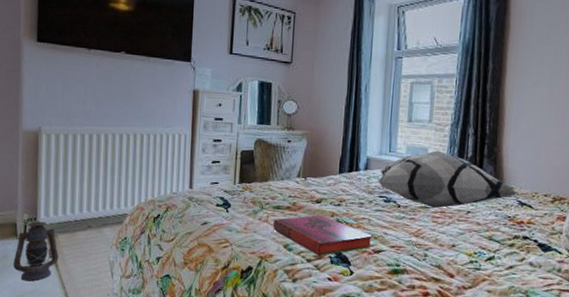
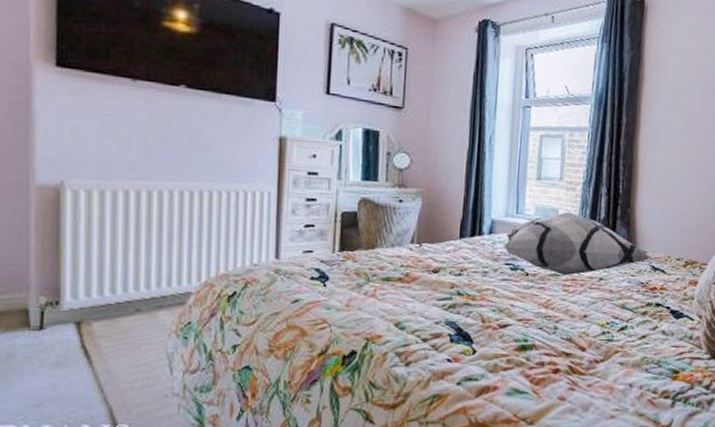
lantern: present [13,221,59,282] -> none [24,305,93,386]
hardback book: present [273,215,373,256] -> none [382,286,498,334]

